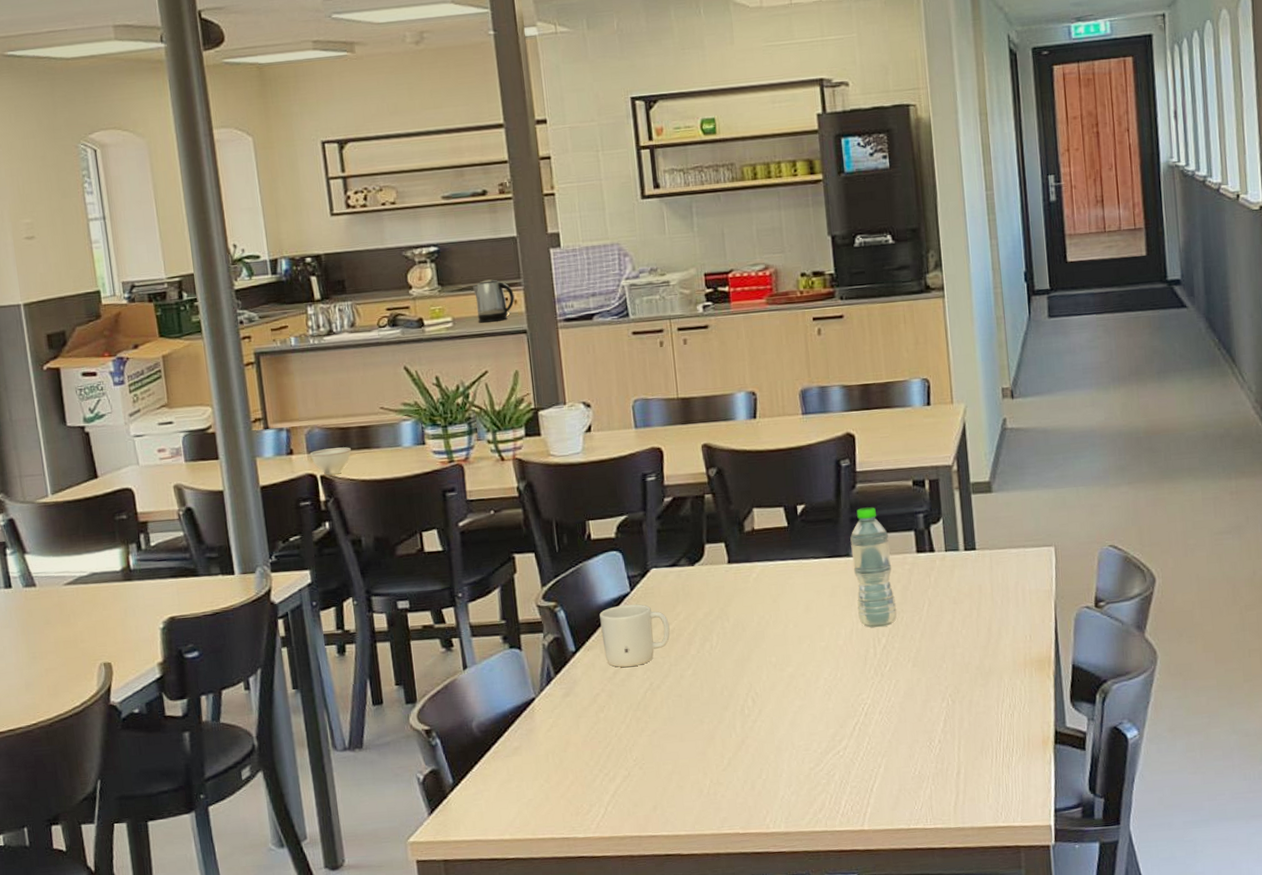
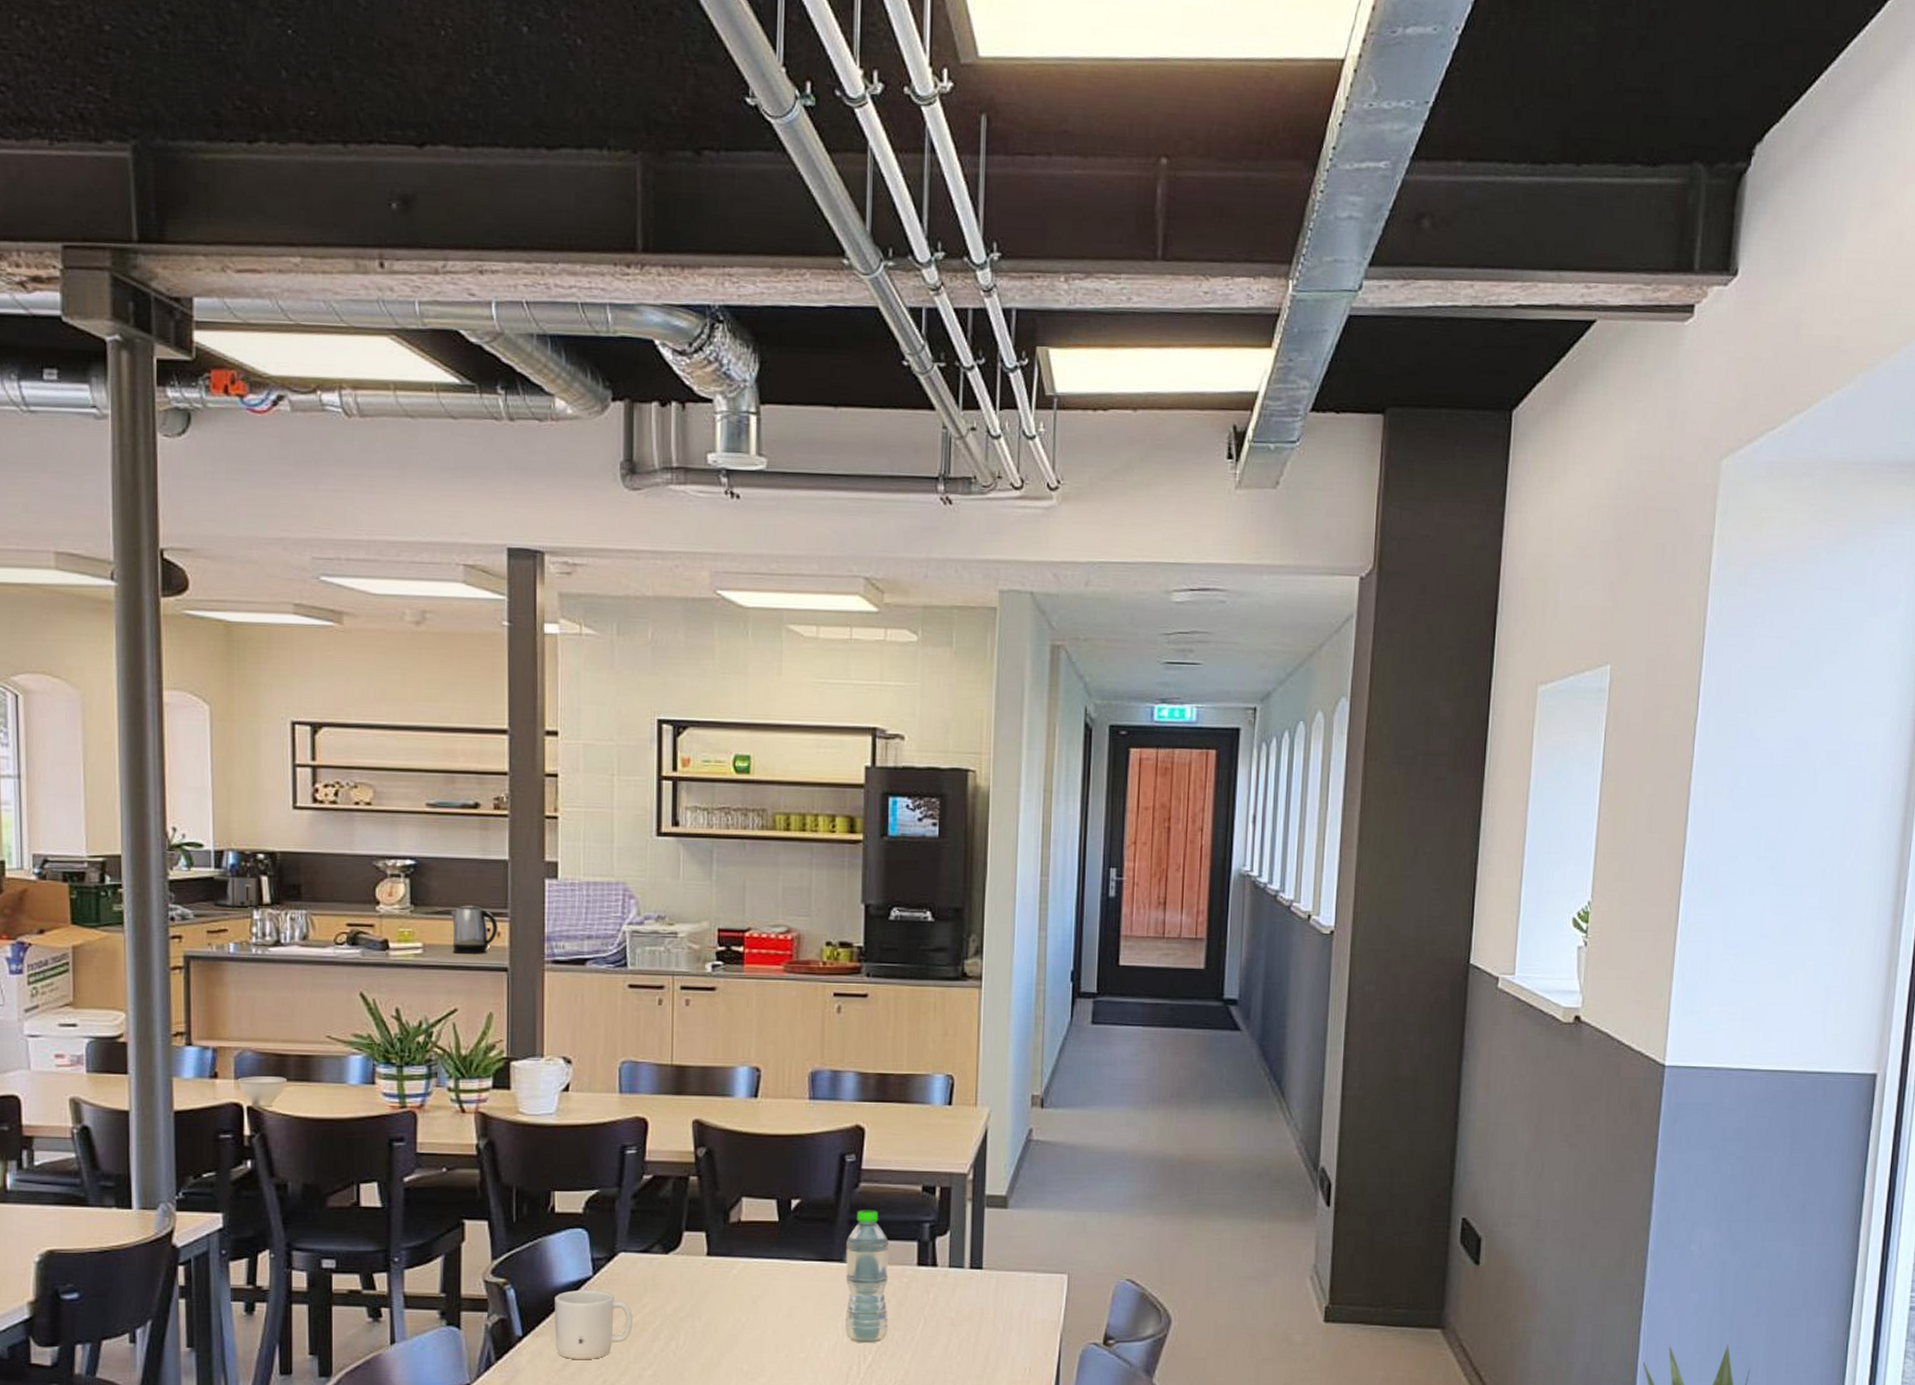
toaster: none [271,278,311,307] -> present [213,875,258,908]

